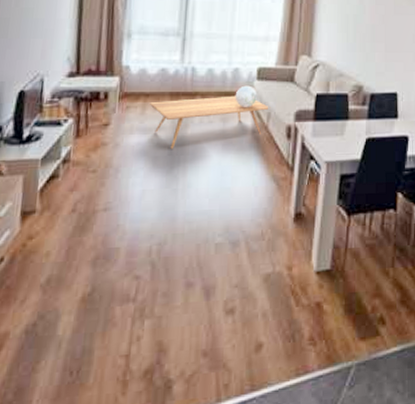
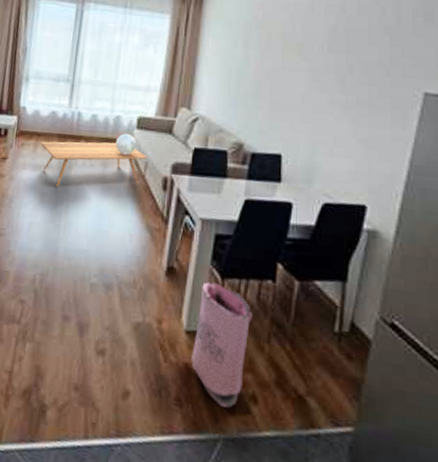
bag: none [322,221,378,335] -> present [191,282,253,408]

